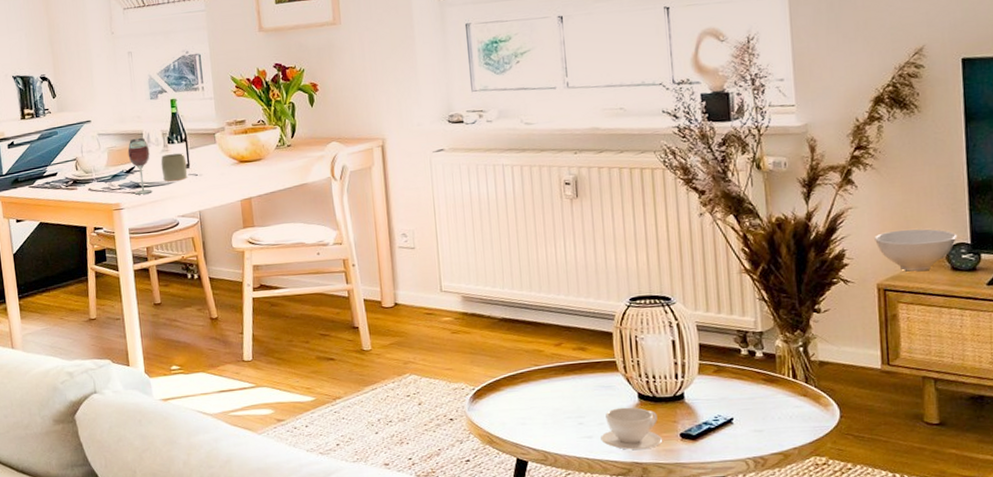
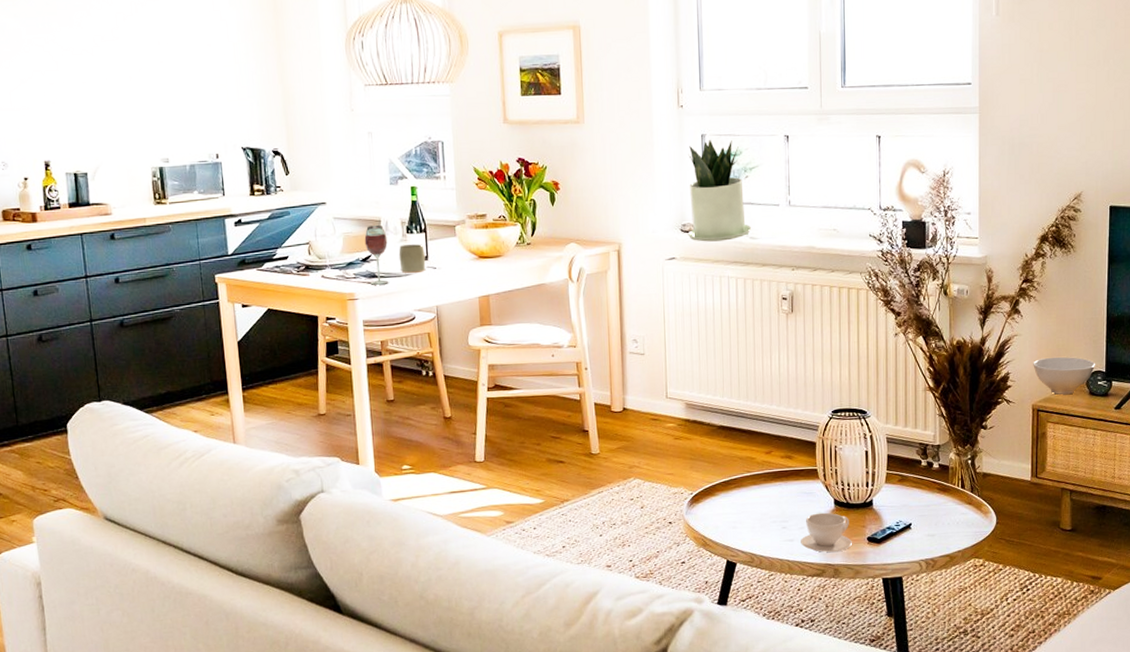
planter: none [452,27,527,132] -> present [687,140,752,242]

